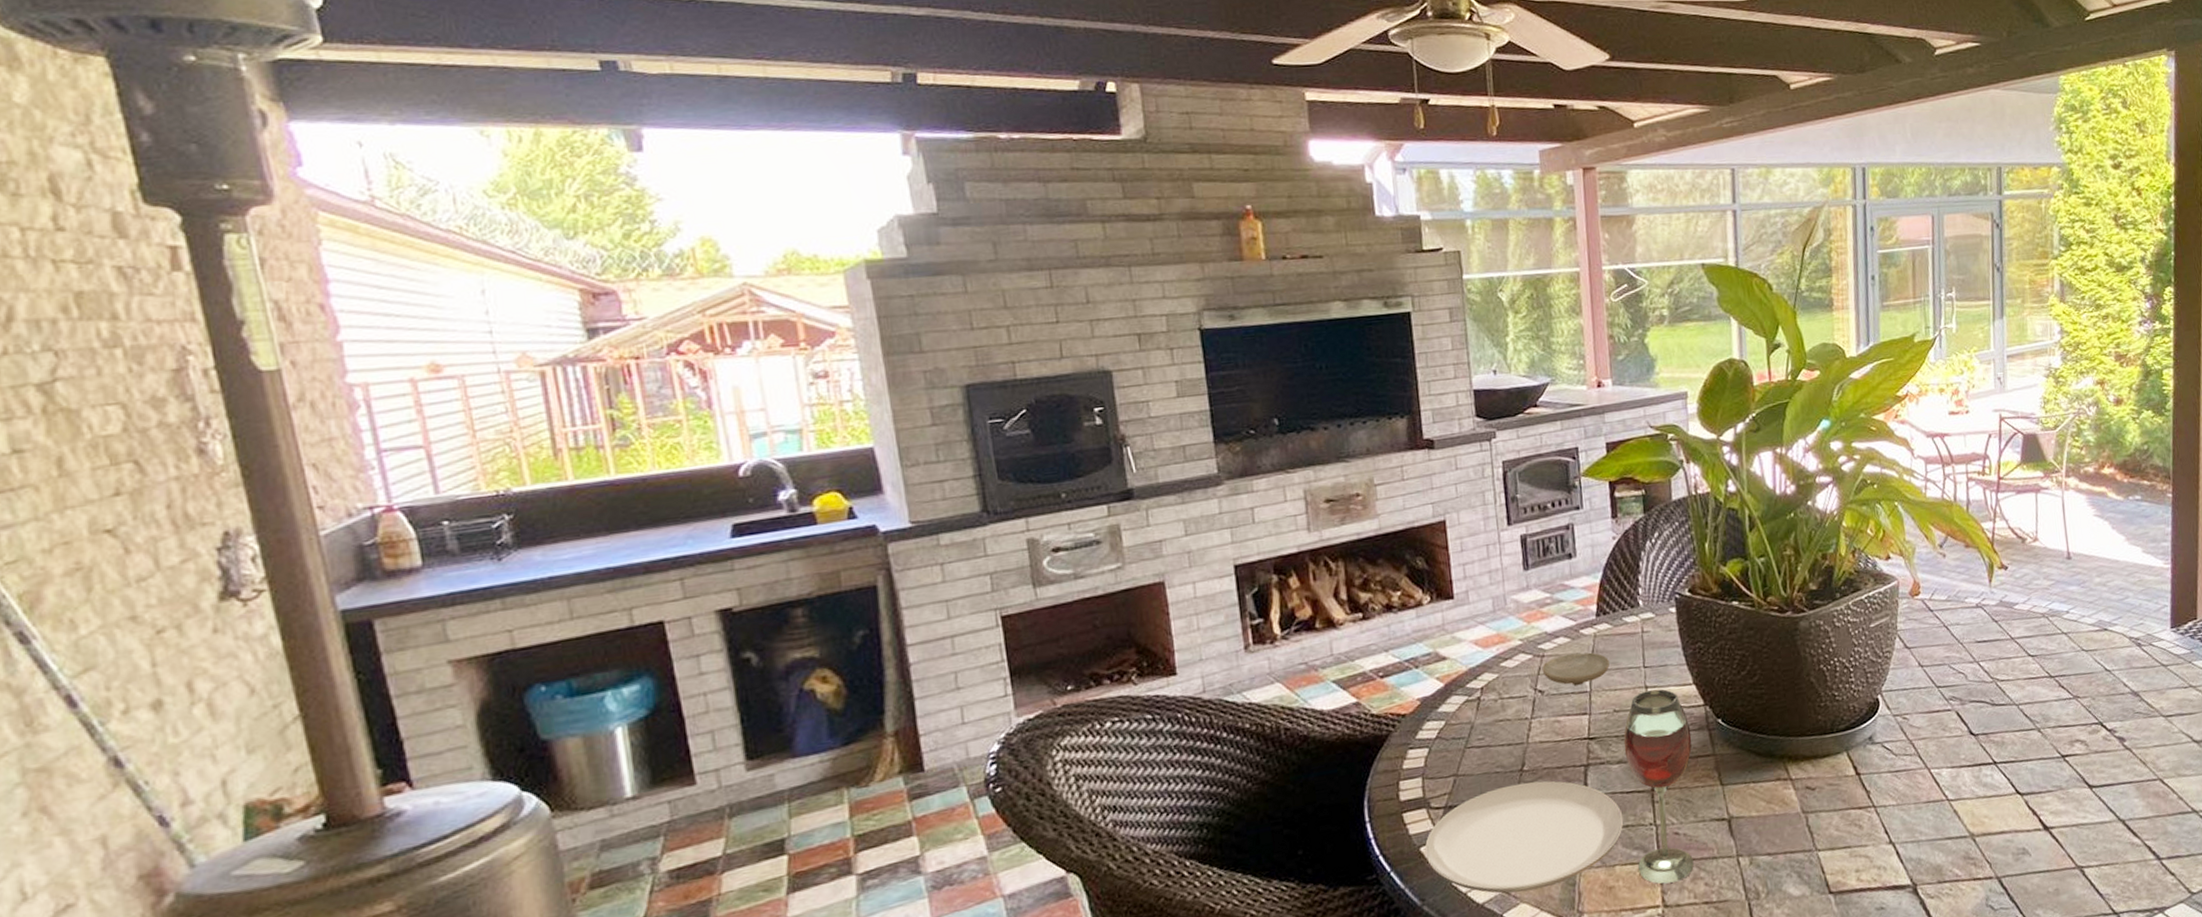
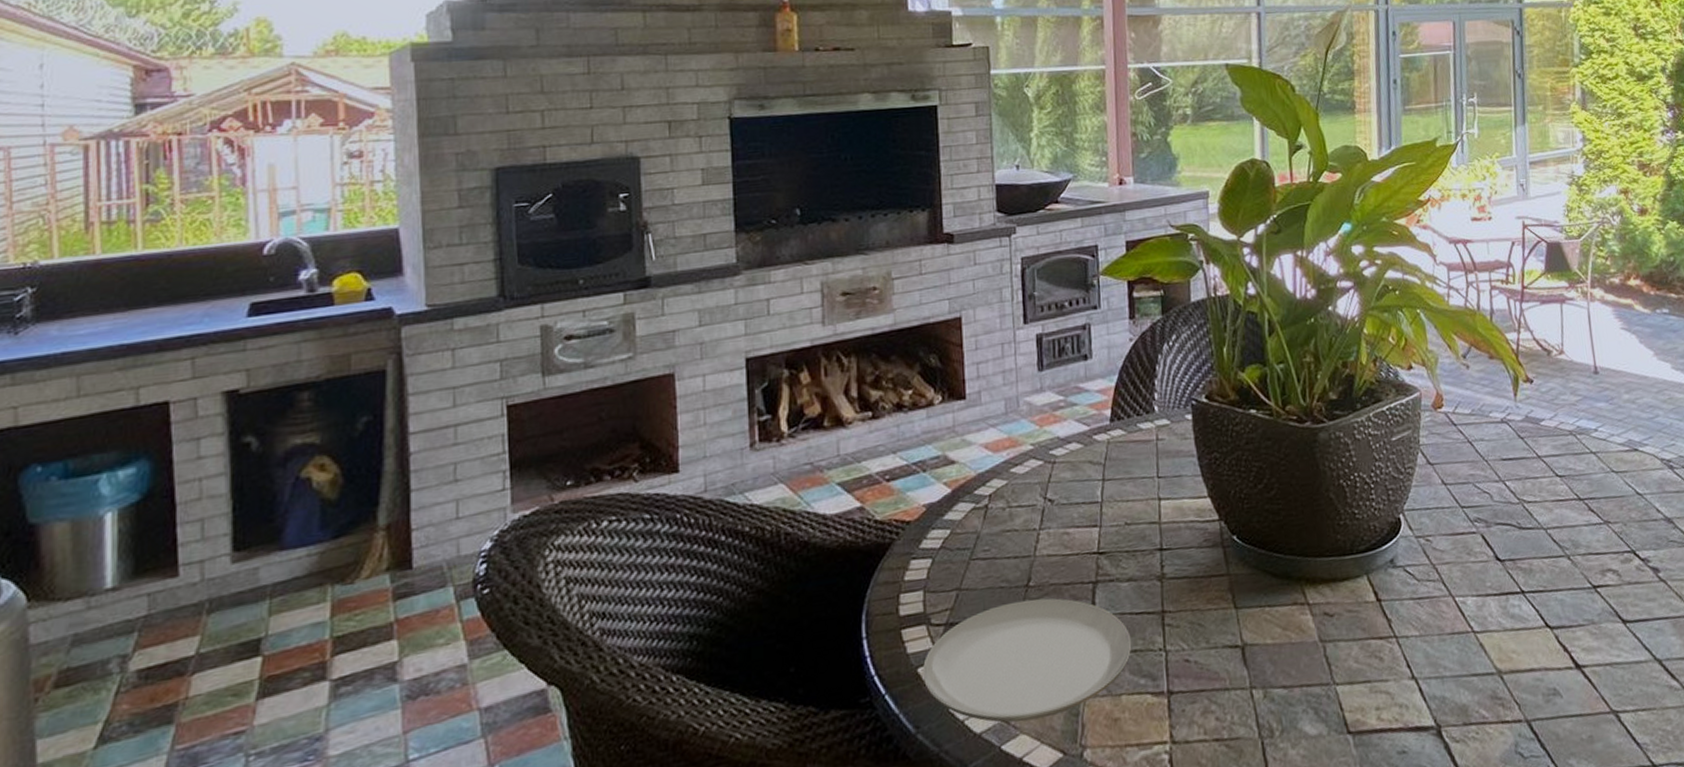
dish: present [1542,652,1611,686] -> none [1052,460,1123,496]
wineglass: present [1624,689,1694,884] -> none [1134,501,1206,717]

